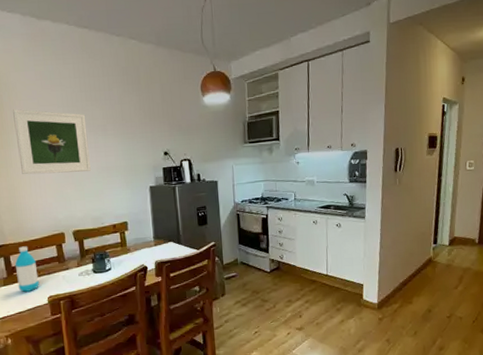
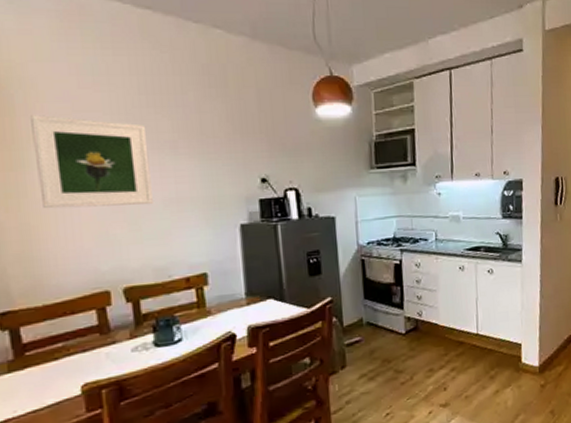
water bottle: present [14,246,39,292] -> none [27,312,68,380]

